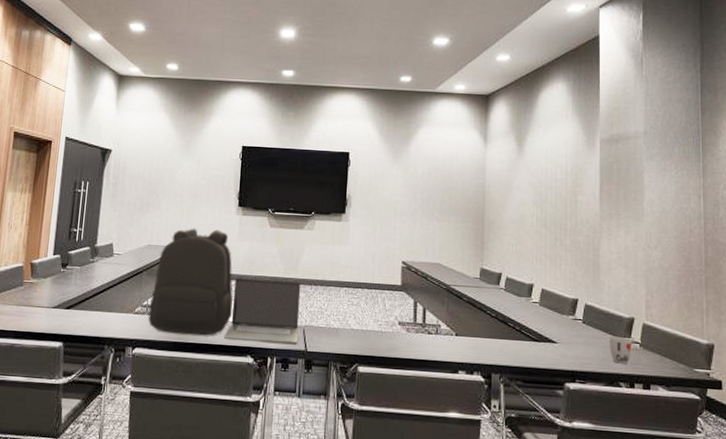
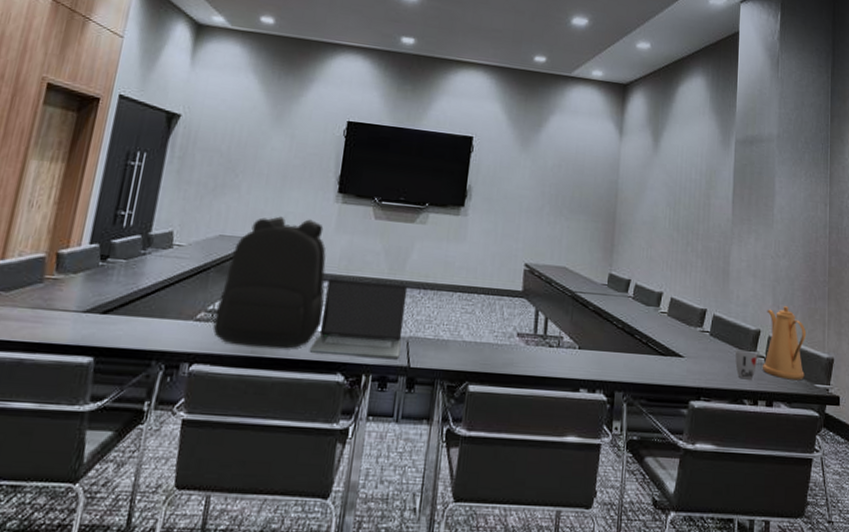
coffee pot: none [638,295,684,365] -> present [763,306,807,381]

